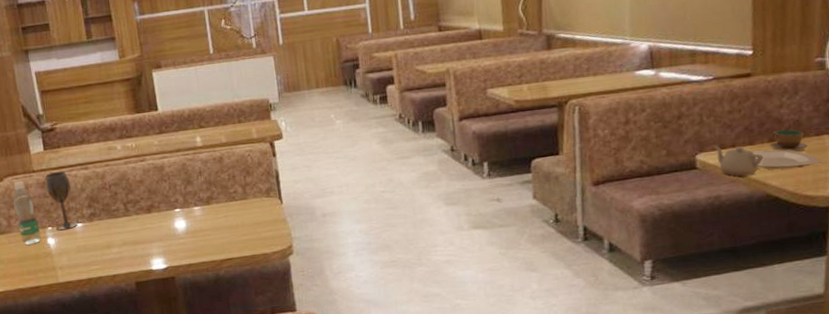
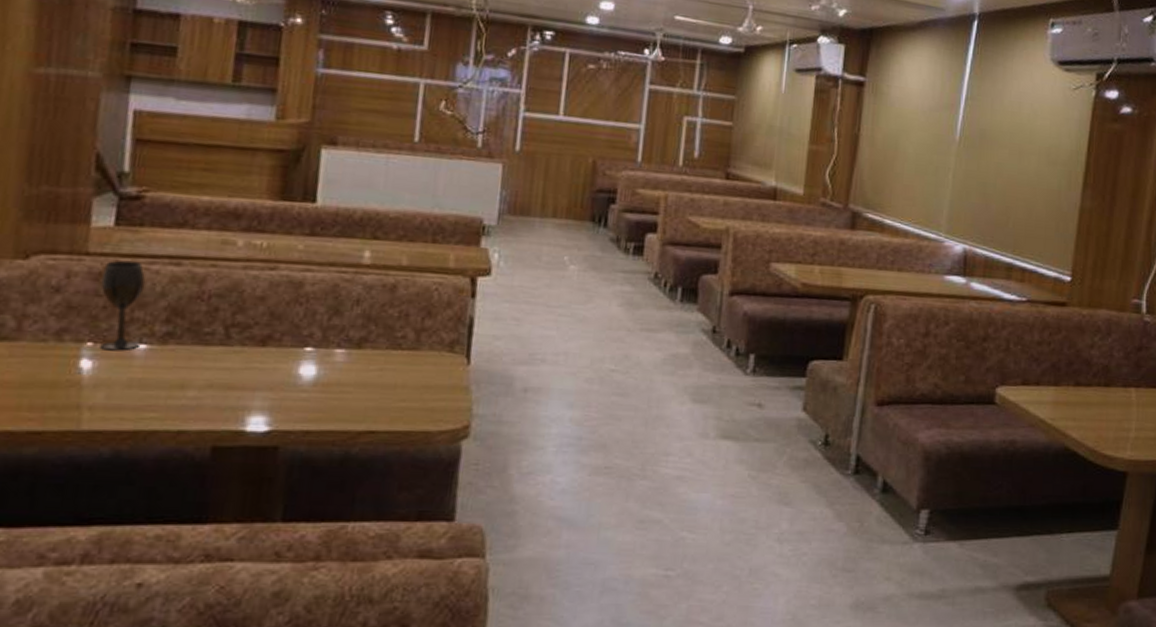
bottle: present [13,180,41,245] -> none [33,263,74,364]
teapot: present [714,145,763,177] -> none [1017,380,1067,422]
plate: present [752,149,822,170] -> none [1056,393,1125,421]
cup: present [770,129,808,152] -> none [1076,373,1114,402]

